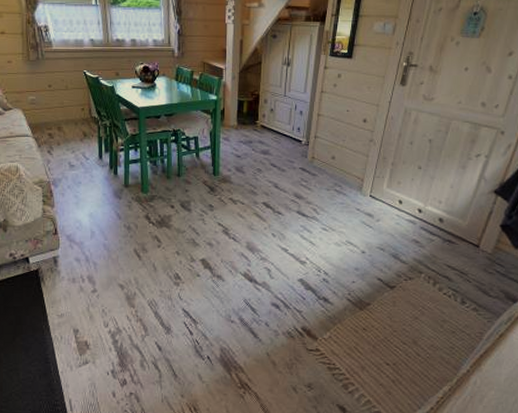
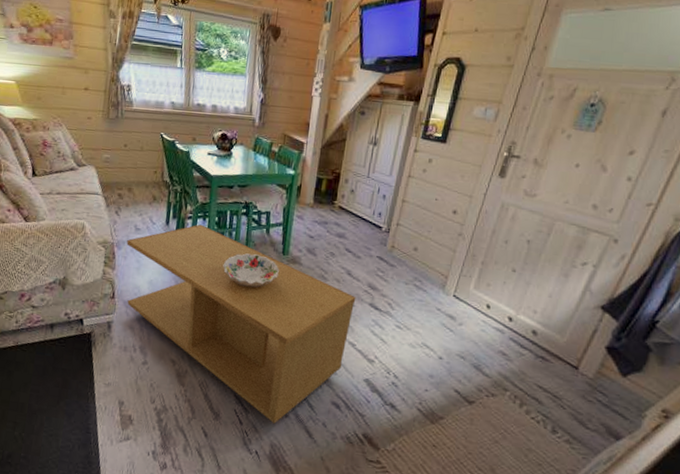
coffee table: none [63,155,285,330] -> present [126,224,356,424]
decorative bowl: none [158,178,212,209] -> present [223,253,279,287]

